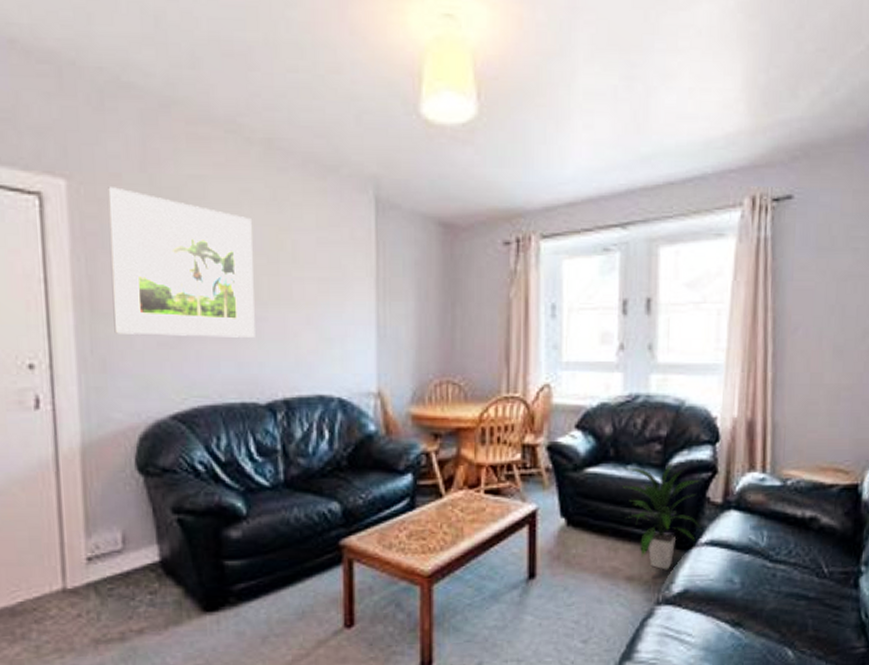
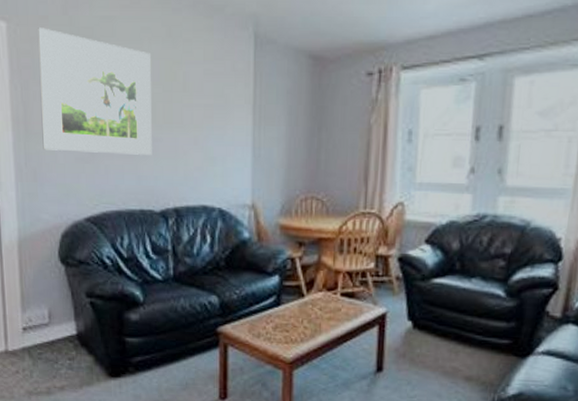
indoor plant: present [622,461,703,570] -> none [466,277,540,374]

